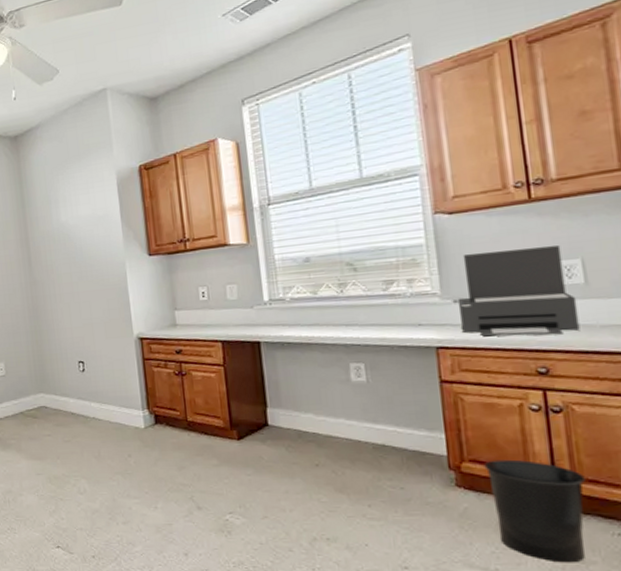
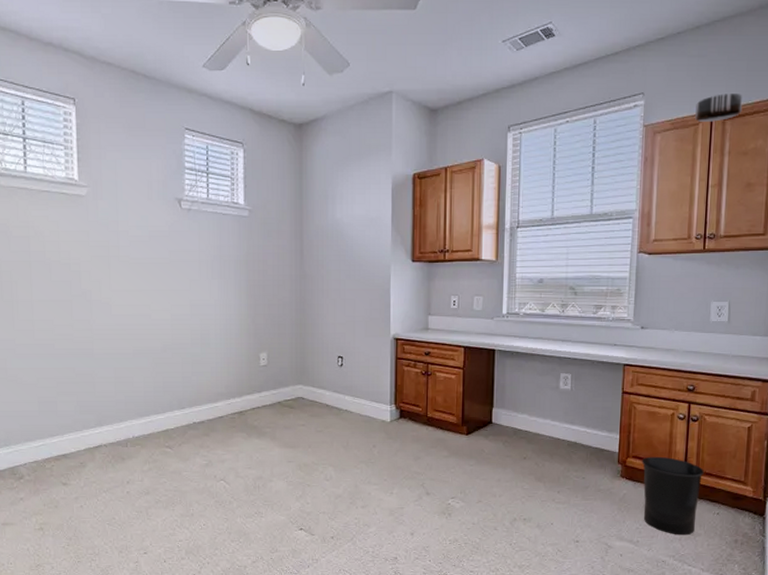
printer: present [457,245,580,337] -> none [643,290,721,360]
decorative box: none [484,9,555,53] -> present [695,94,743,122]

